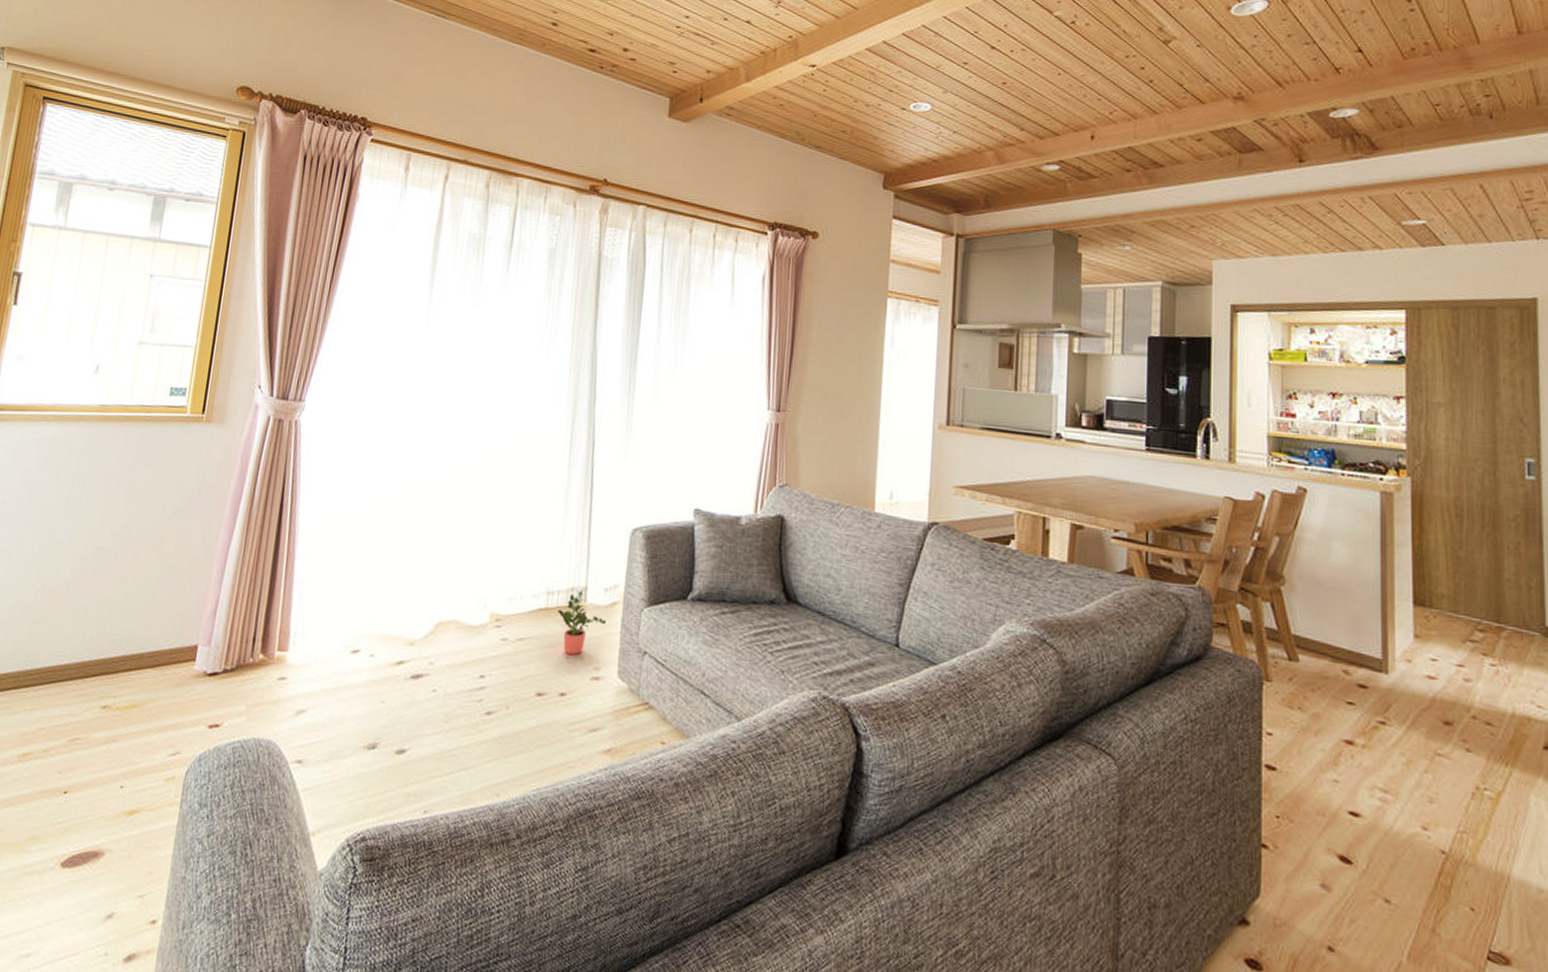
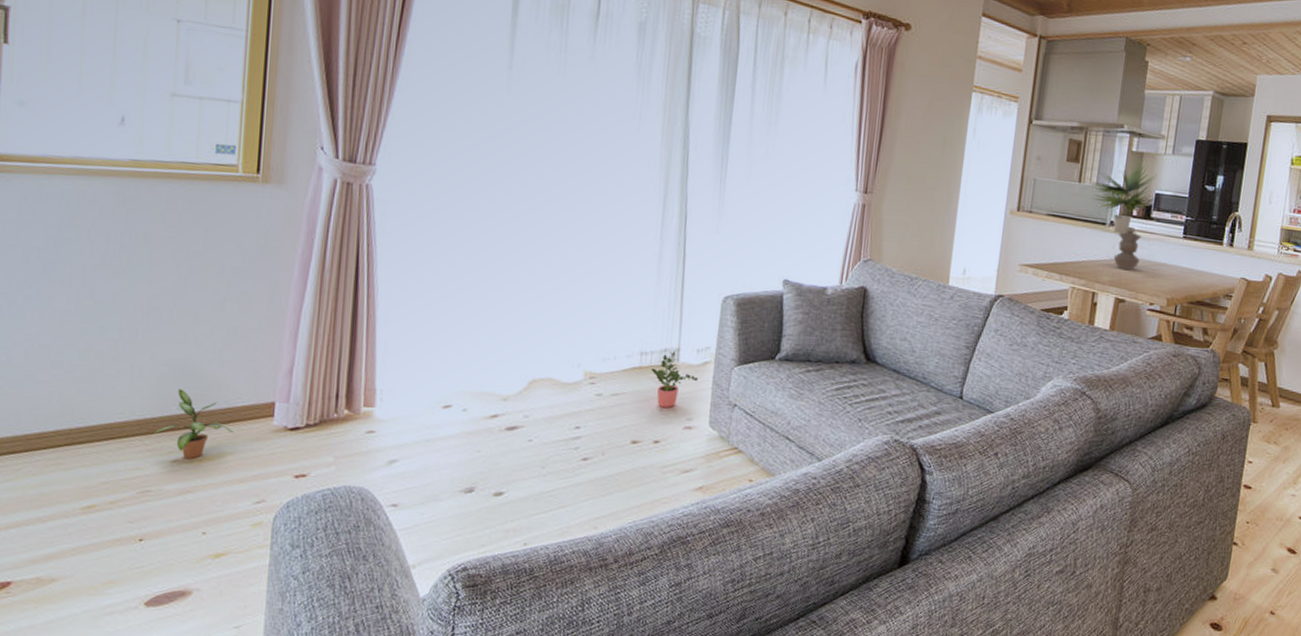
potted plant: none [86,630,158,705] -> present [150,388,233,459]
plant: none [1030,361,1107,447] -> present [1092,159,1158,234]
vase: none [1064,441,1097,491] -> present [1113,228,1142,271]

